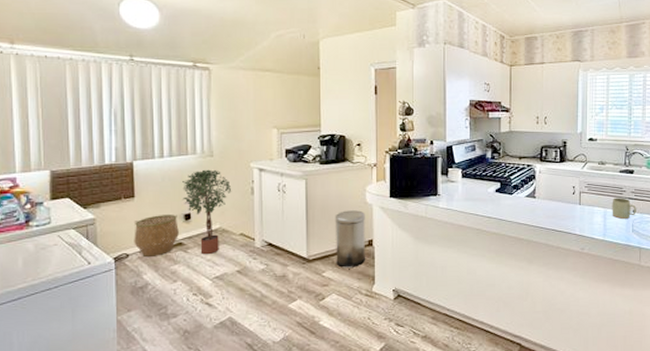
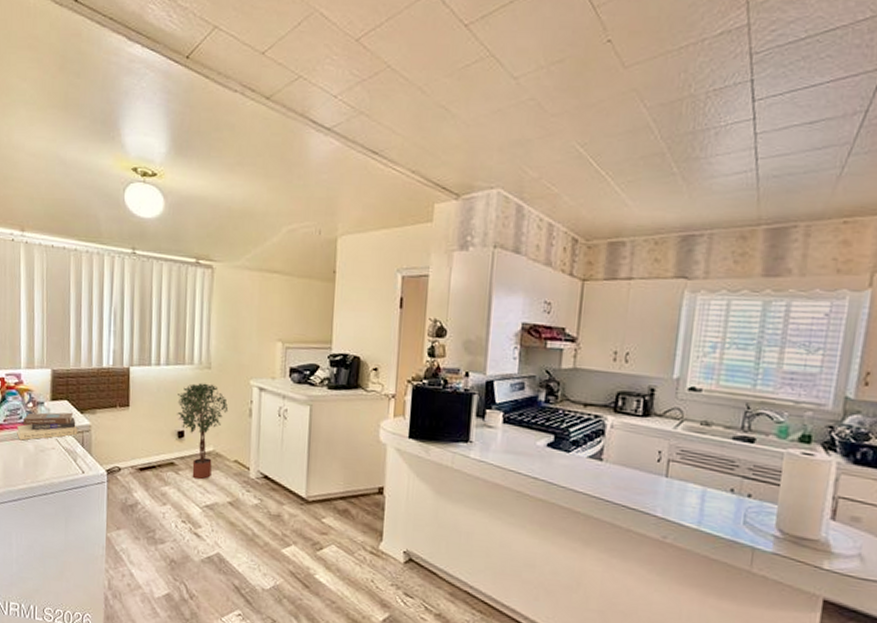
books: none [14,209,81,241] -> present [17,412,77,441]
basket: present [134,215,179,257] -> none [126,429,171,474]
pedal bin: present [335,210,365,269] -> none [338,448,377,519]
mug: present [612,197,636,219] -> none [714,473,754,505]

